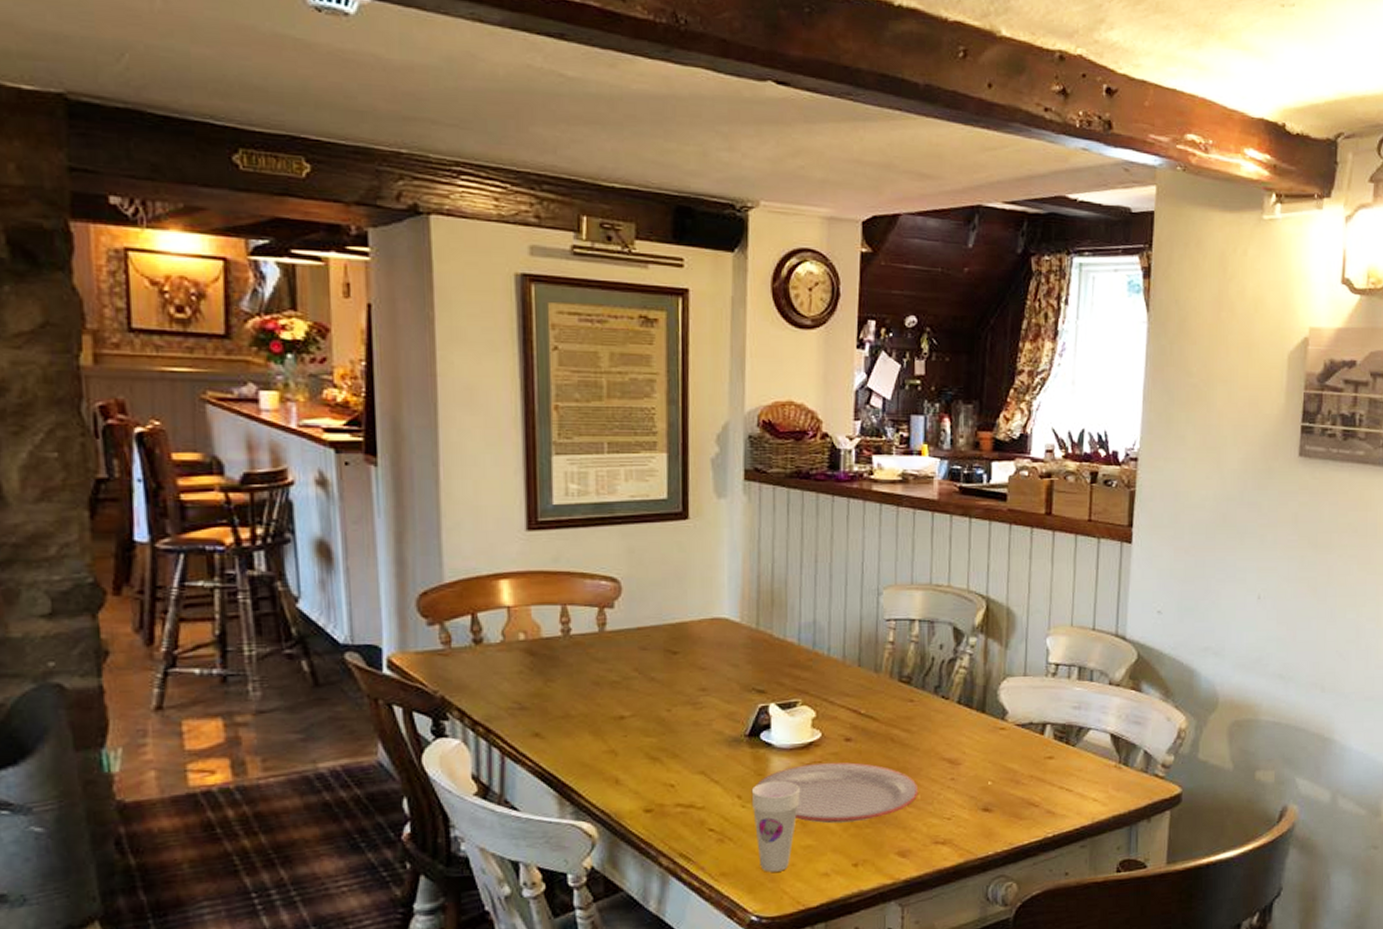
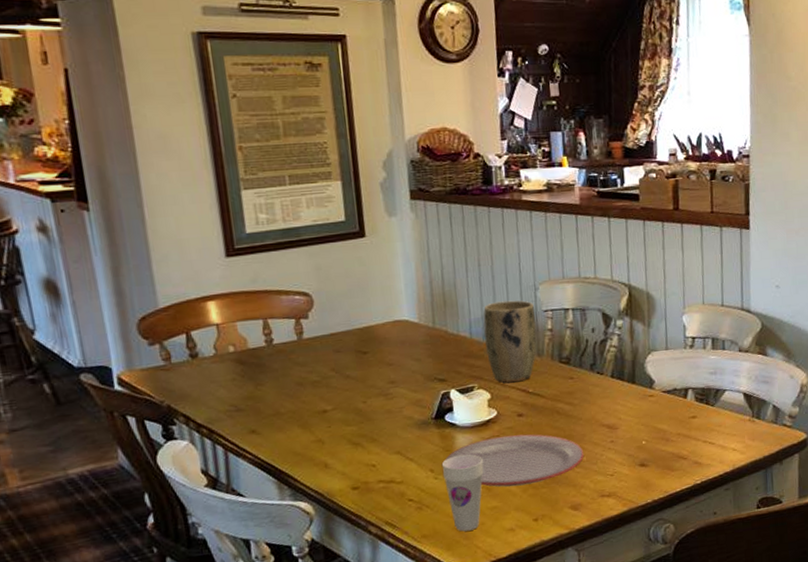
plant pot: none [815,605,876,700] -> present [483,300,537,383]

